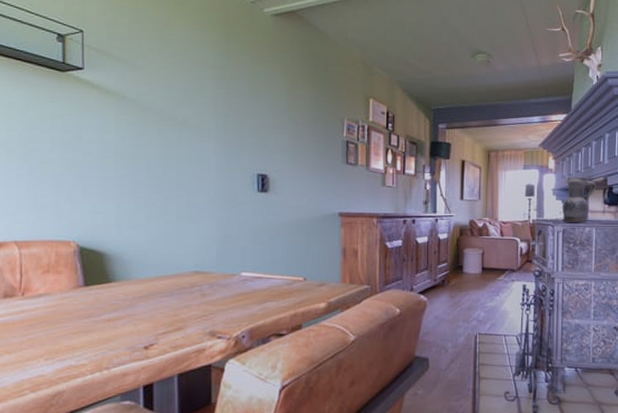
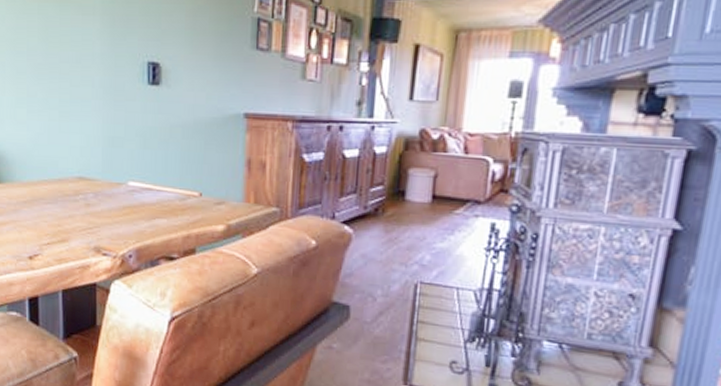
ceramic jug: present [562,177,596,223] -> none [563,70,627,140]

